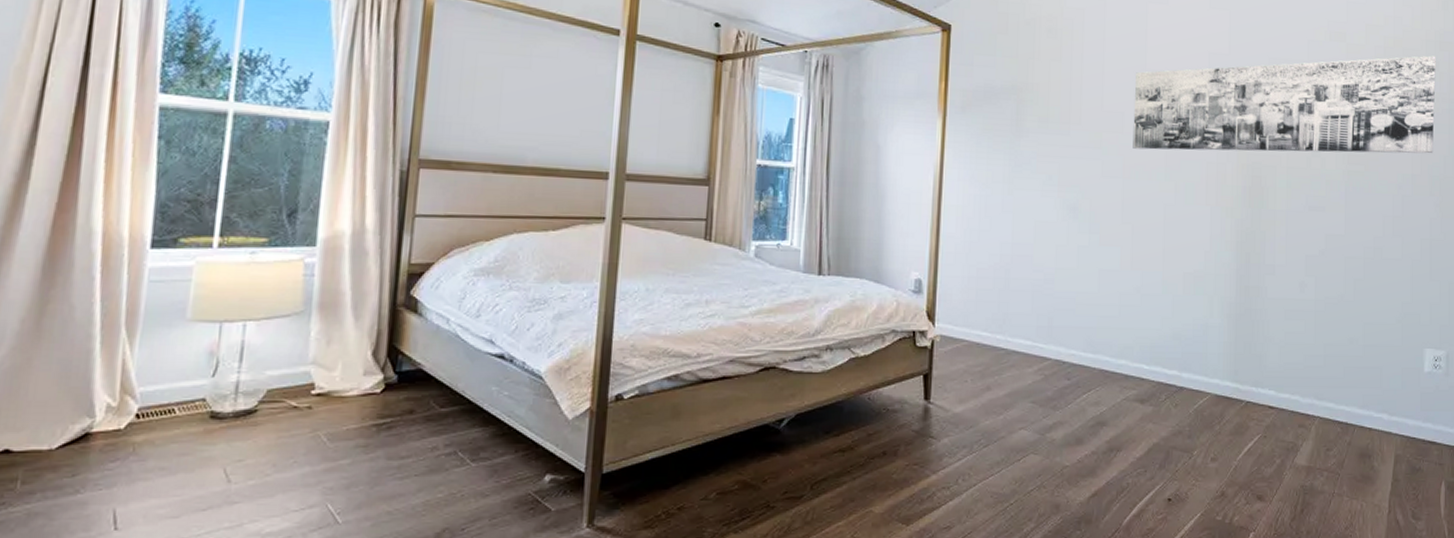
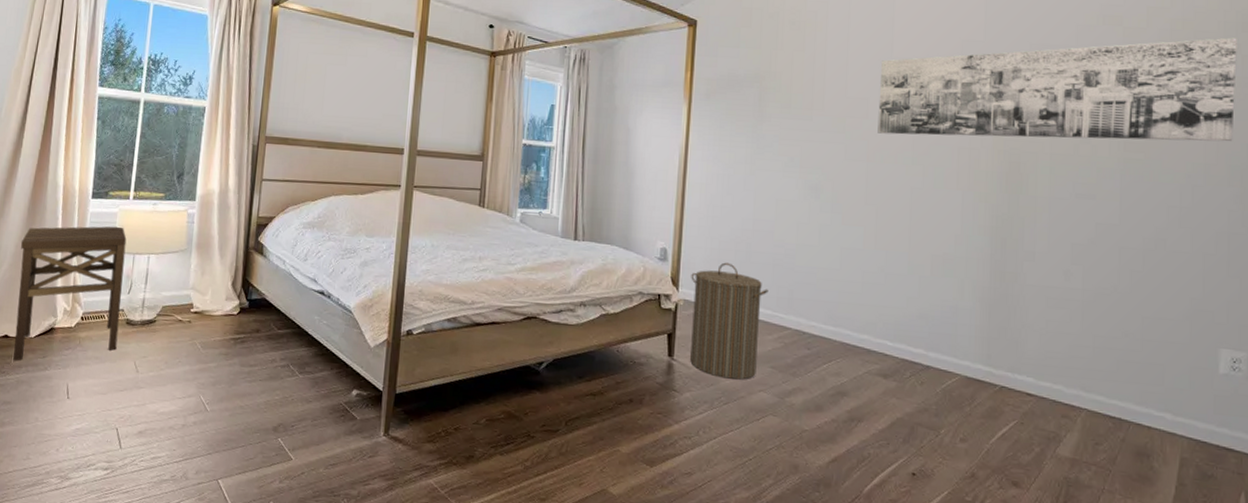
side table: none [19,285,209,486] -> present [13,226,127,361]
laundry hamper: none [947,291,1028,419] -> present [690,262,769,380]

